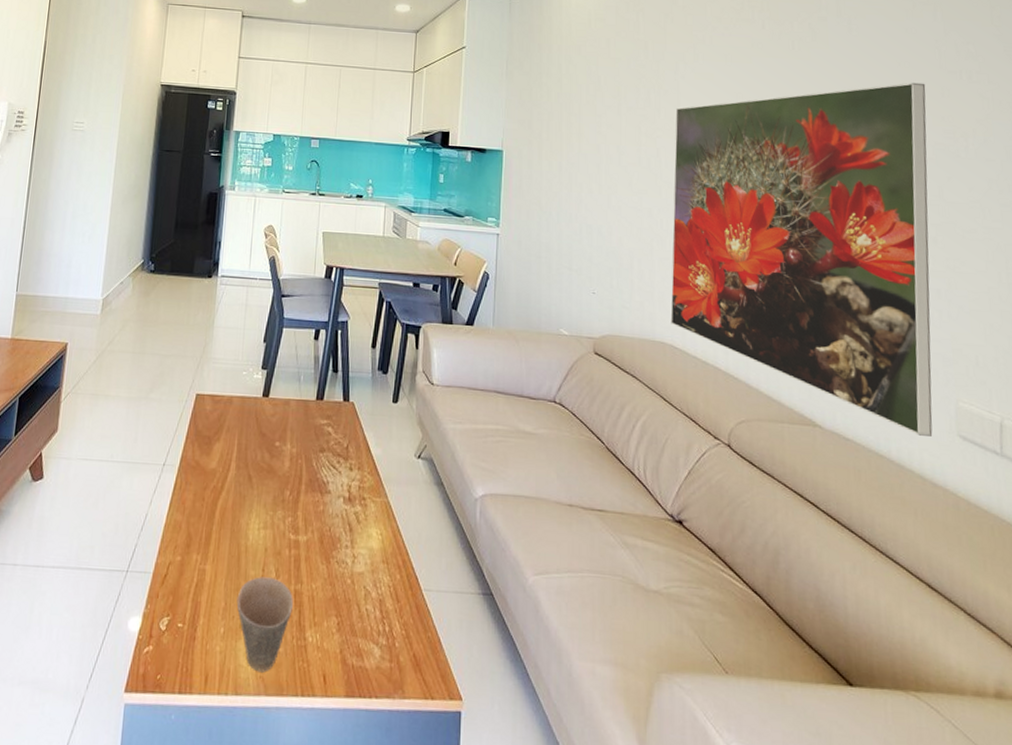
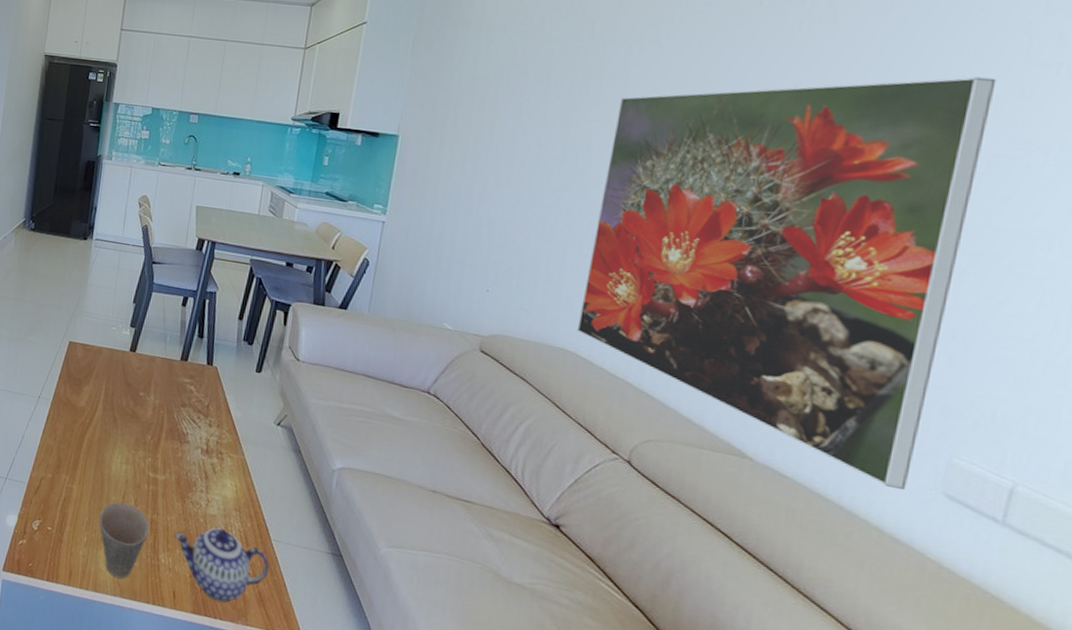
teapot: none [320,587,422,677] -> present [174,527,269,603]

